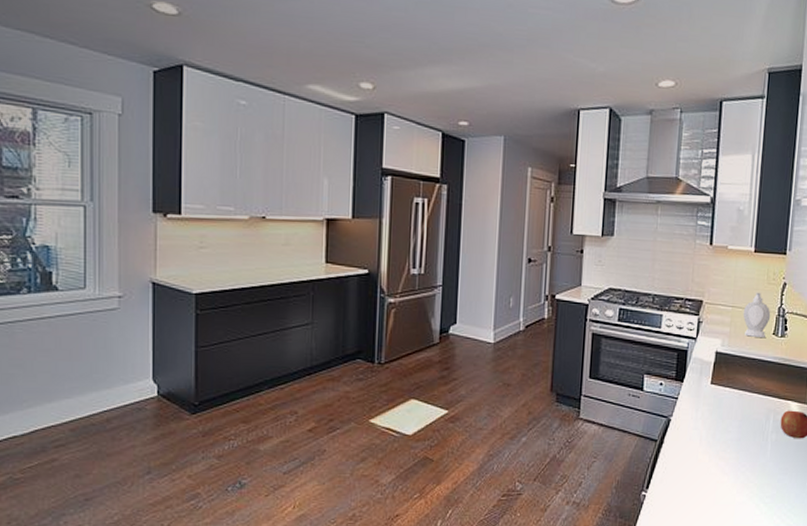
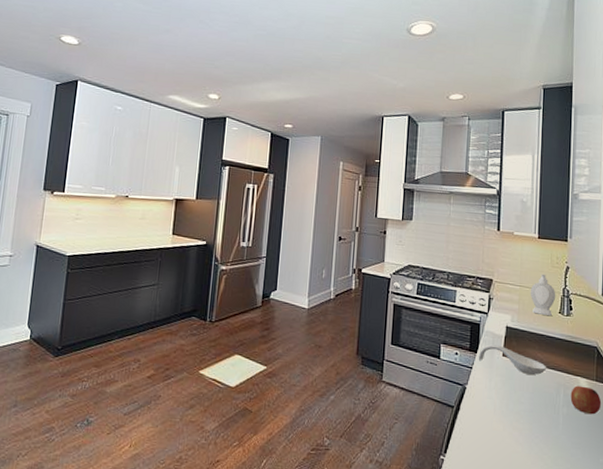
spoon rest: none [684,372,758,403] -> present [478,344,547,376]

